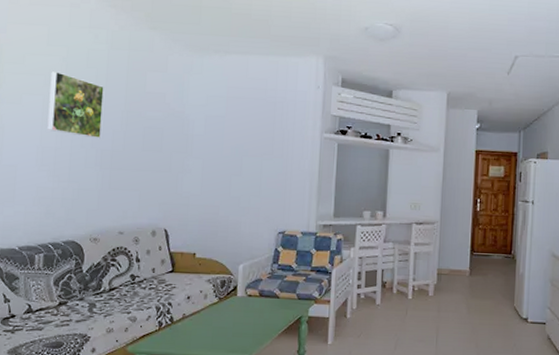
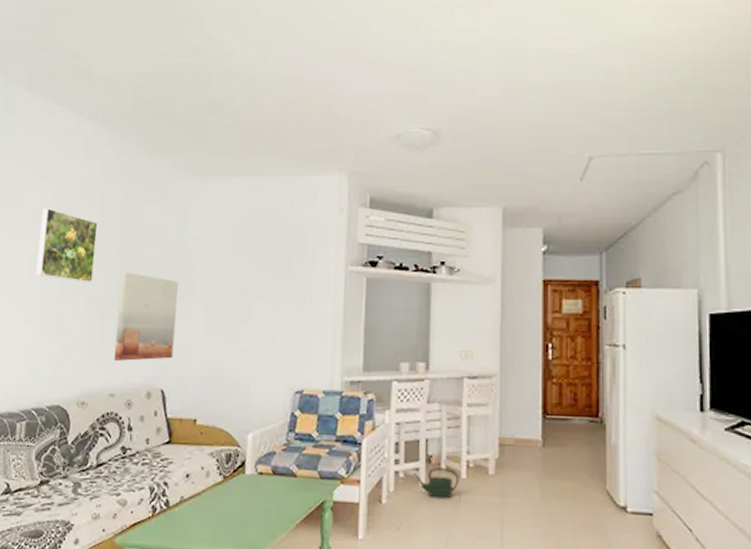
wall art: none [122,130,178,205] -> present [113,272,178,361]
watering can: none [371,290,407,314] -> present [412,466,460,499]

